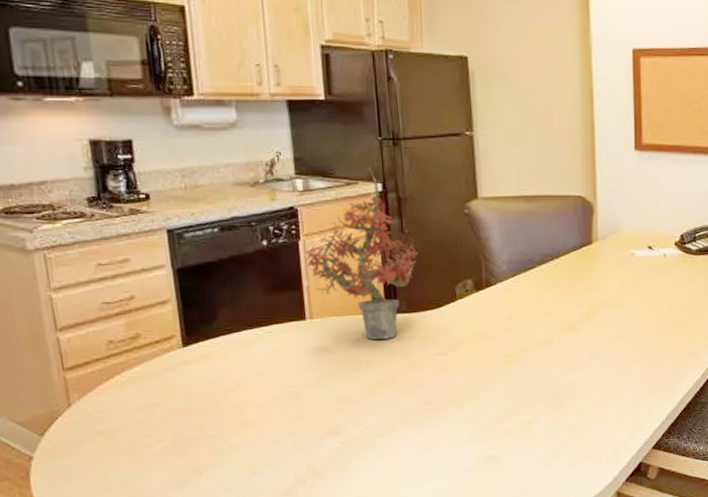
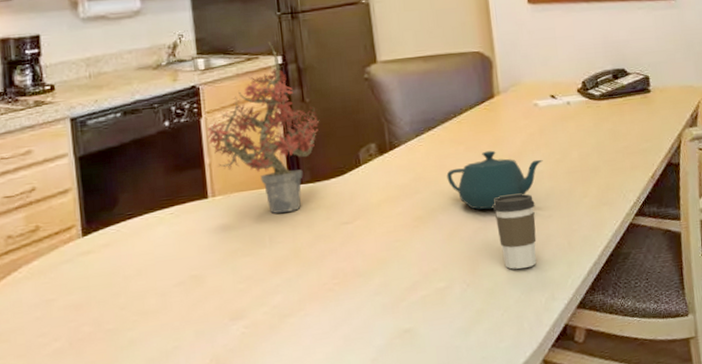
teapot: none [540,295,634,352] -> present [446,150,543,210]
coffee cup: none [583,340,623,409] -> present [493,194,537,269]

